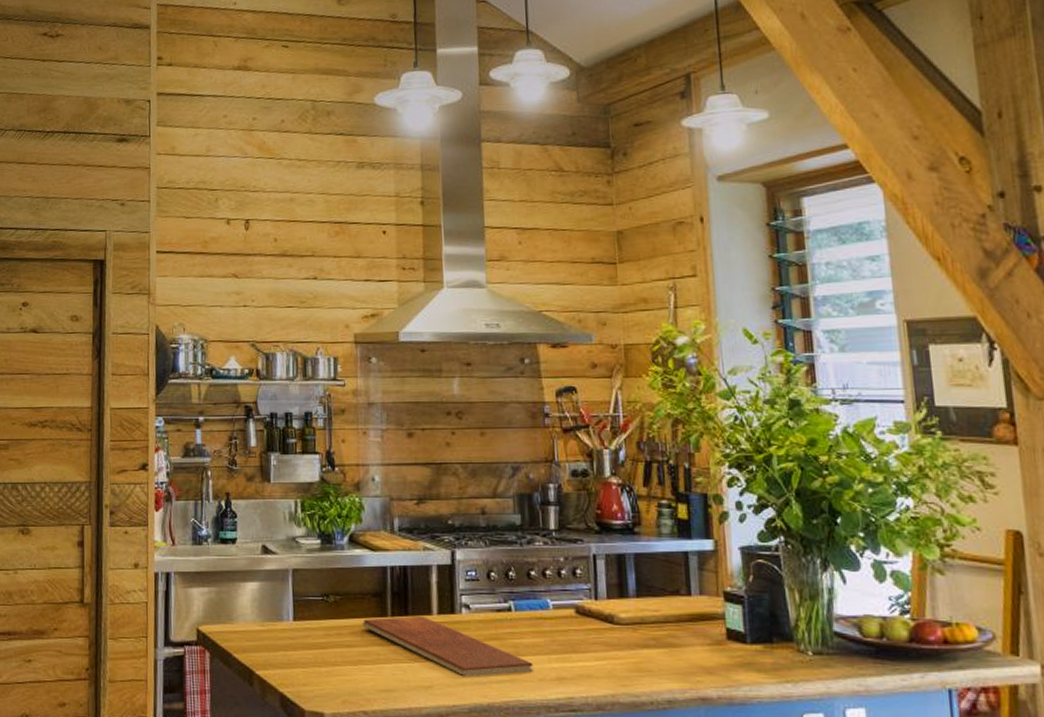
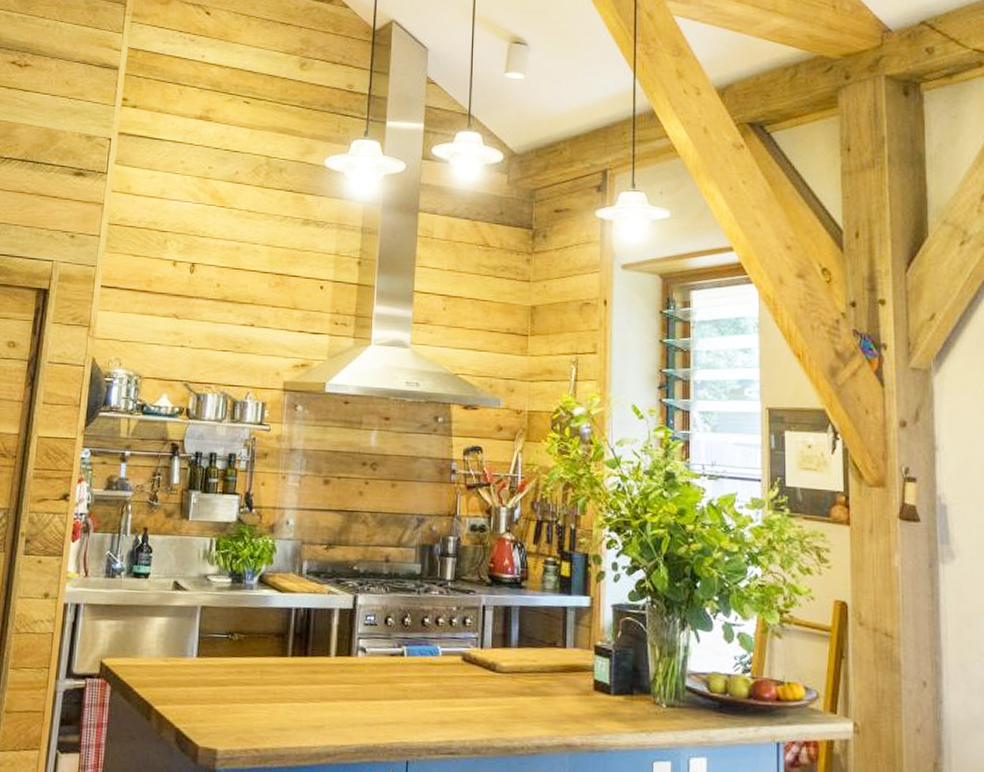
chopping board: present [361,615,534,677] -> none [262,657,419,718]

